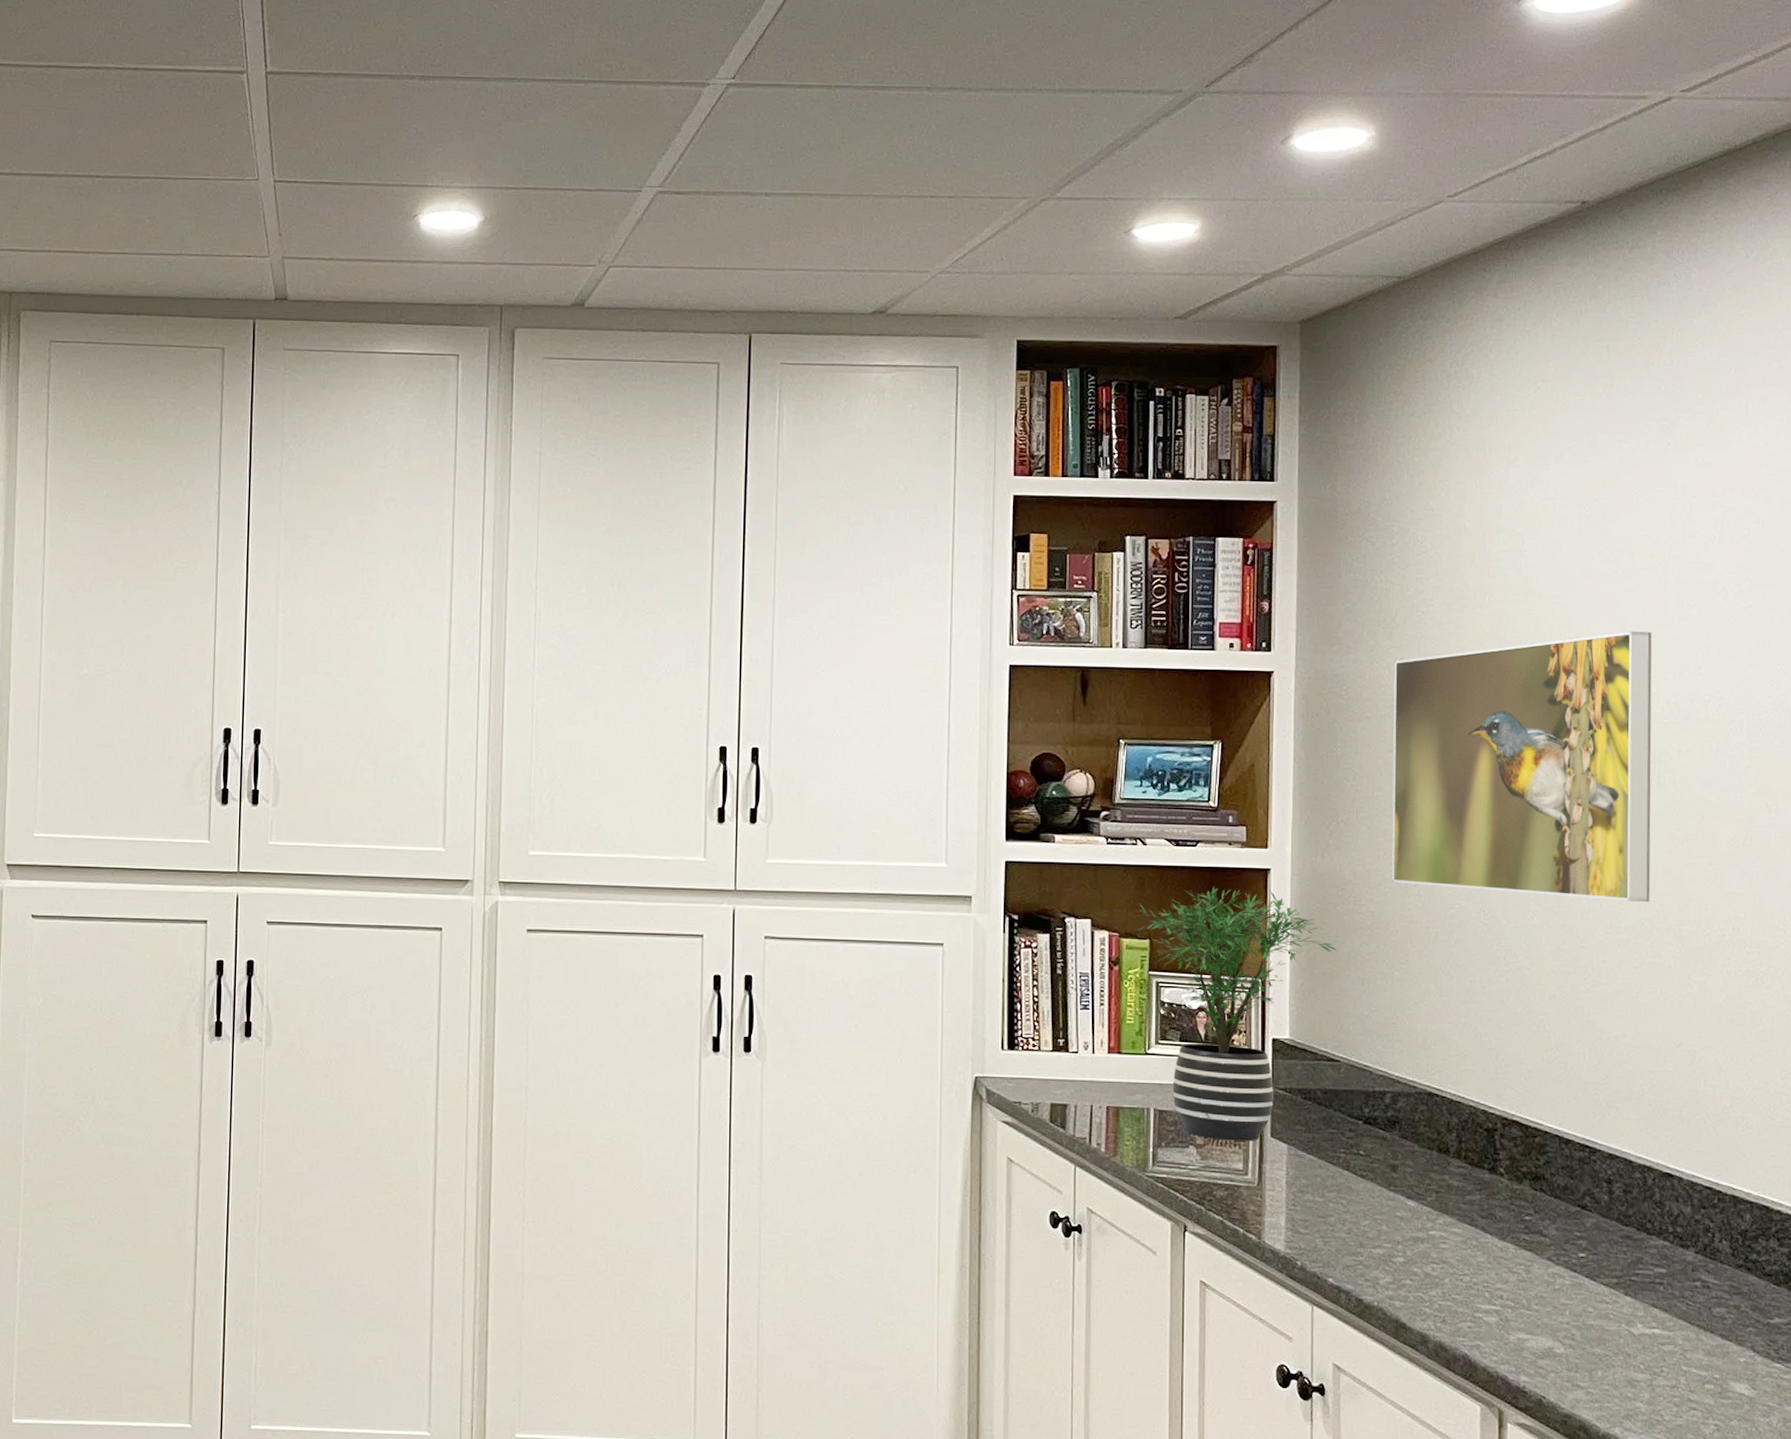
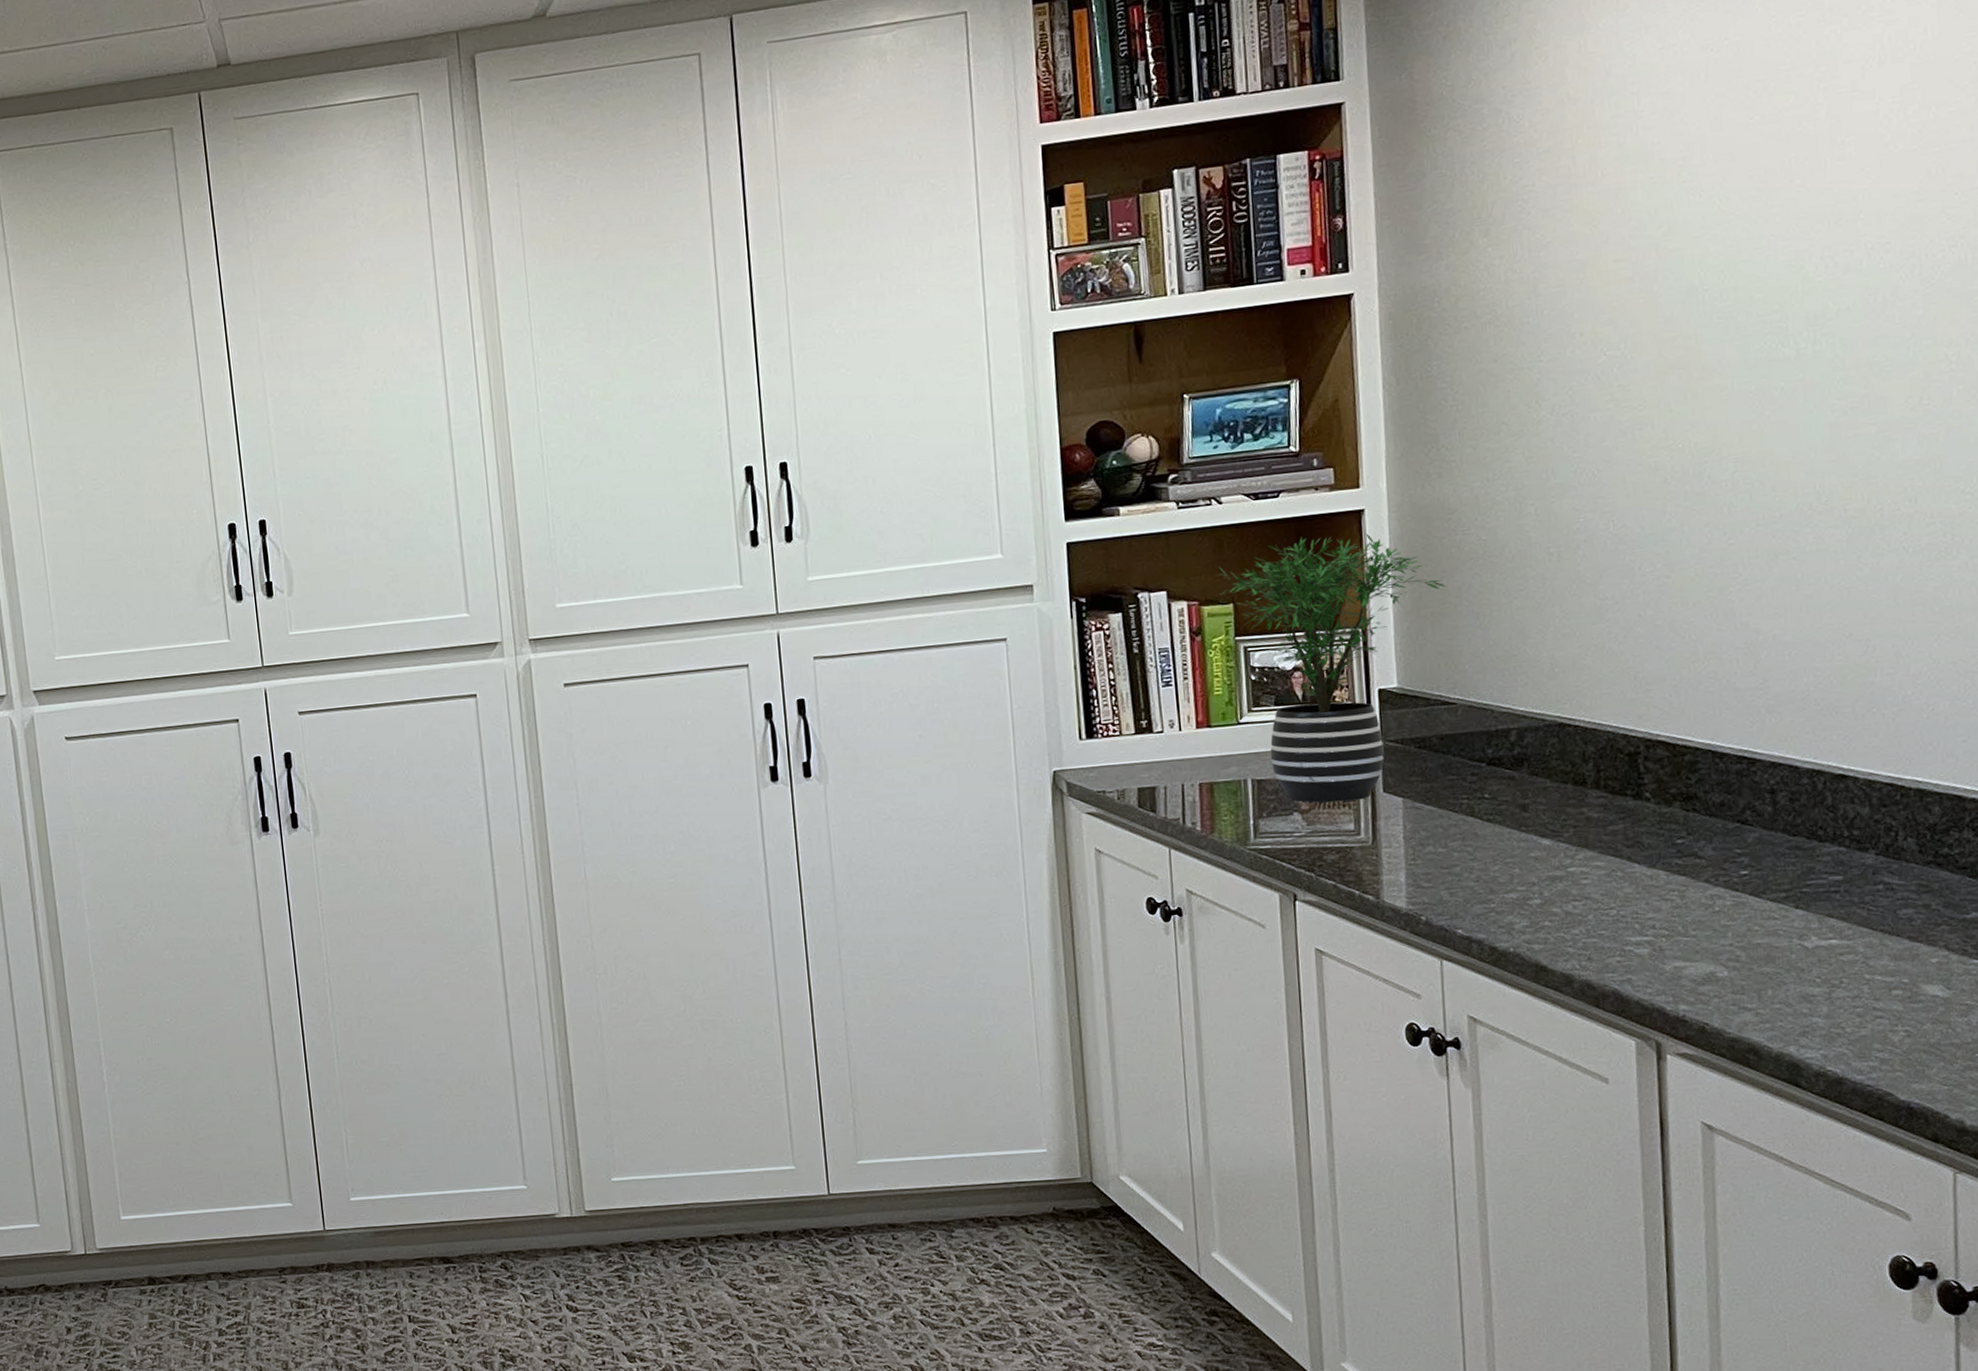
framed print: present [1391,631,1652,902] -> none [1493,181,1809,505]

